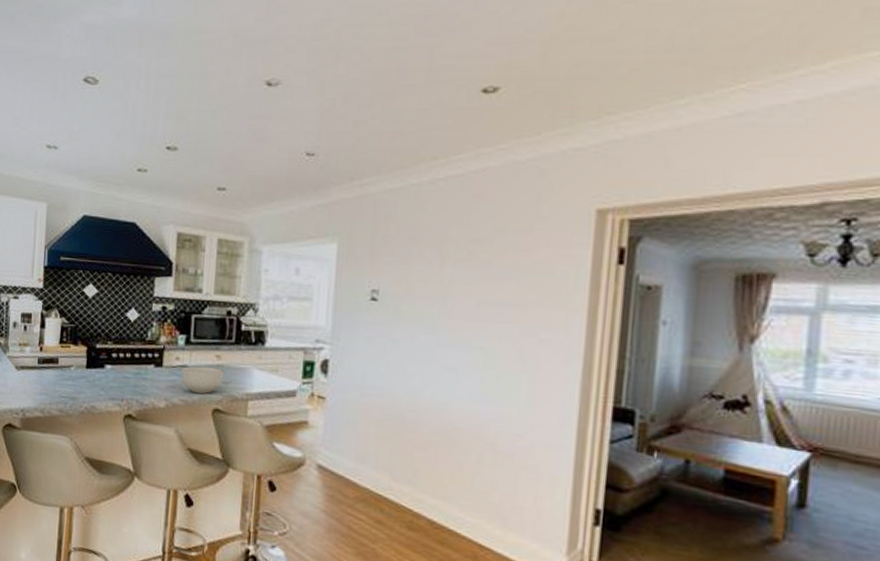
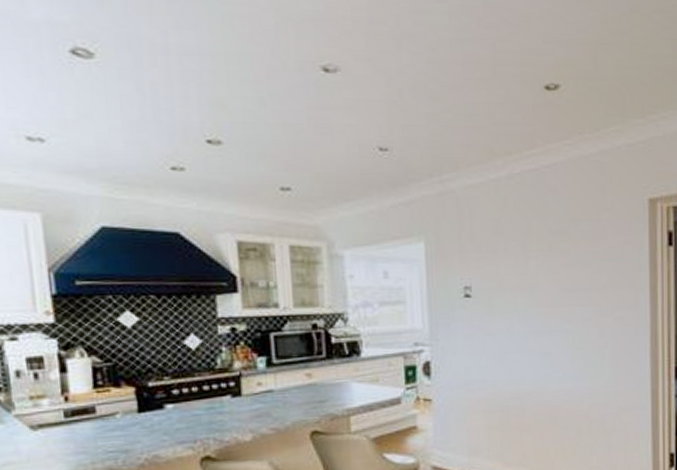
bowl: present [181,366,225,394] -> none [266,387,319,419]

